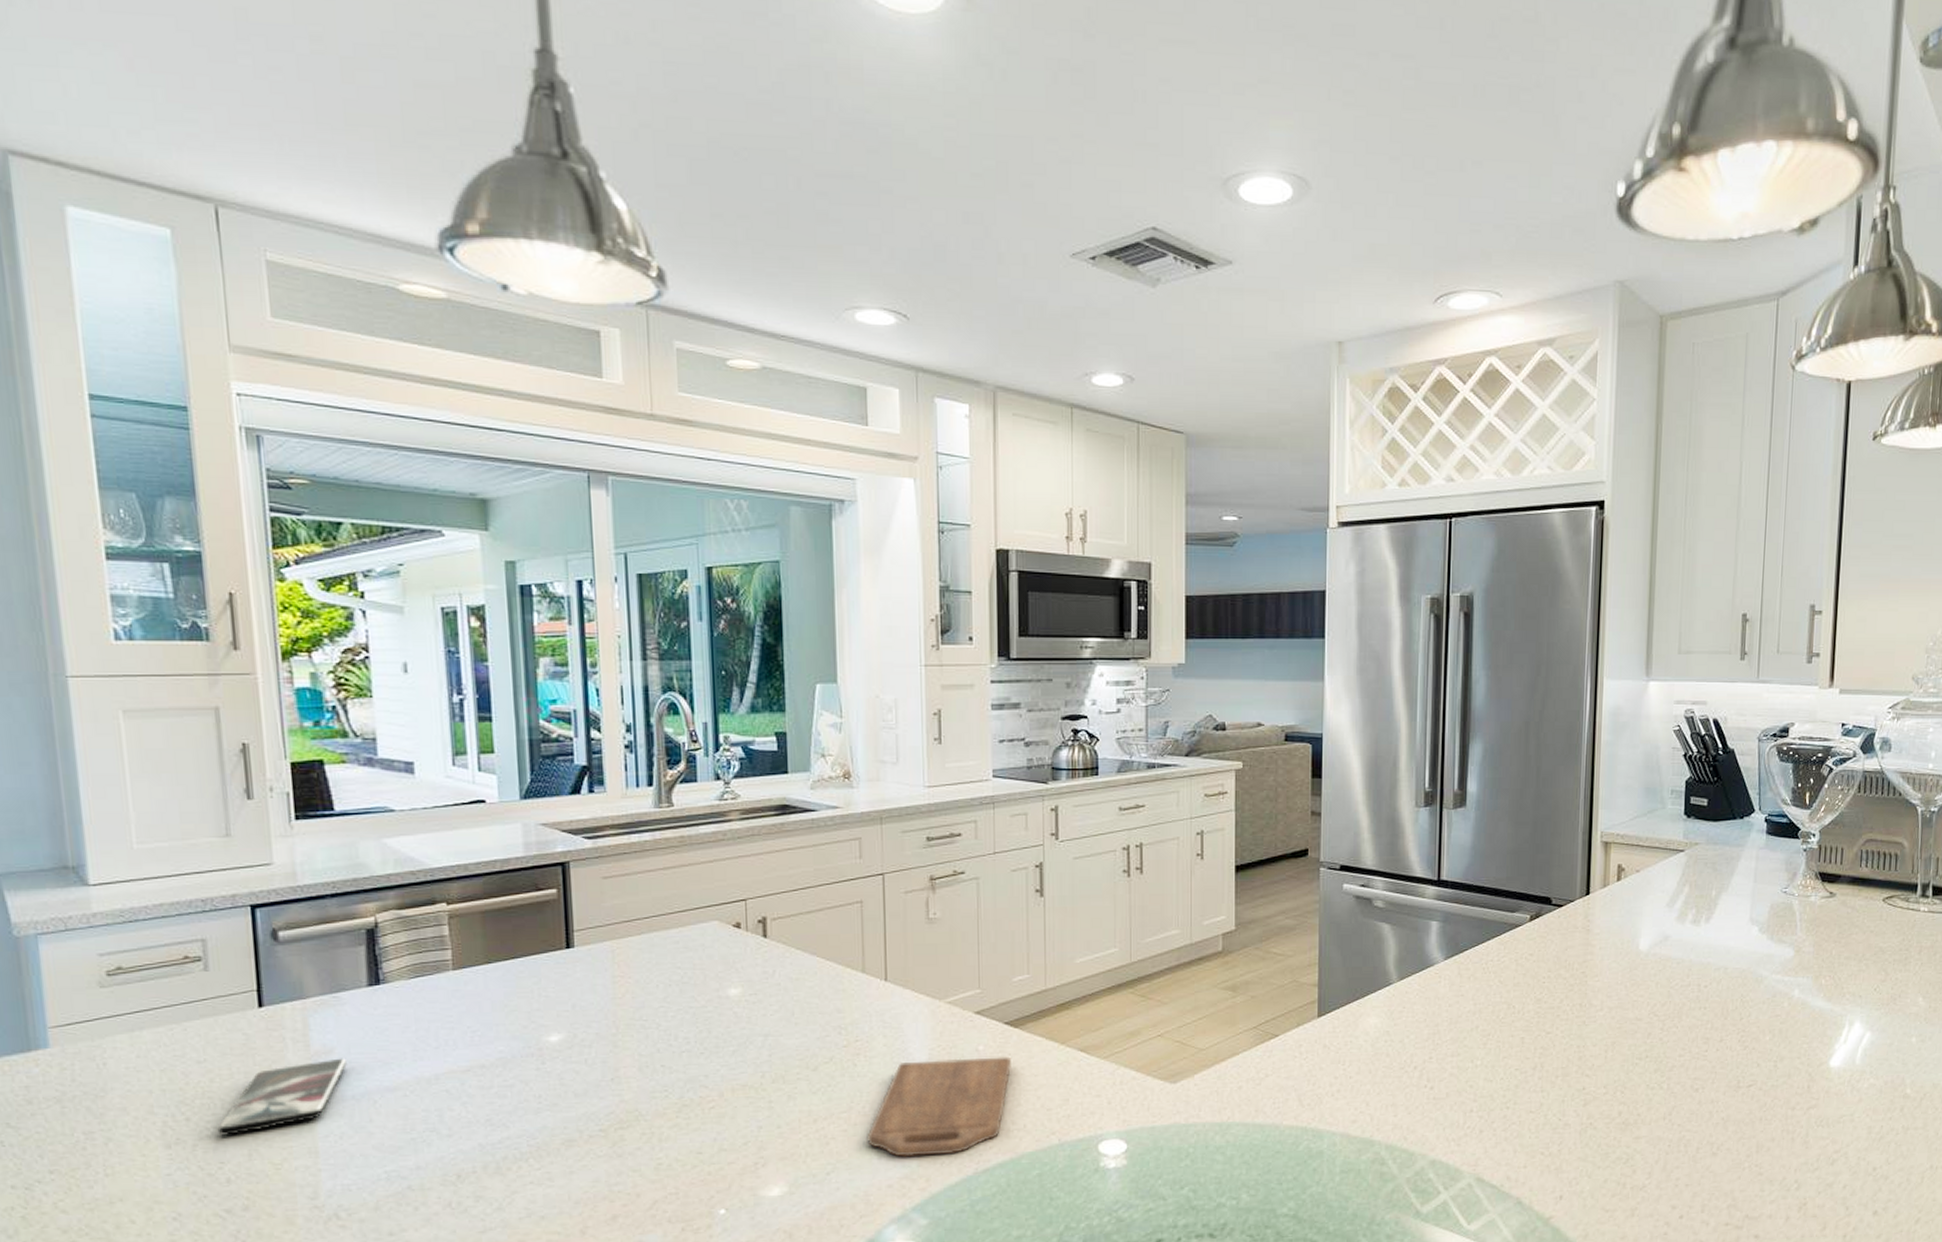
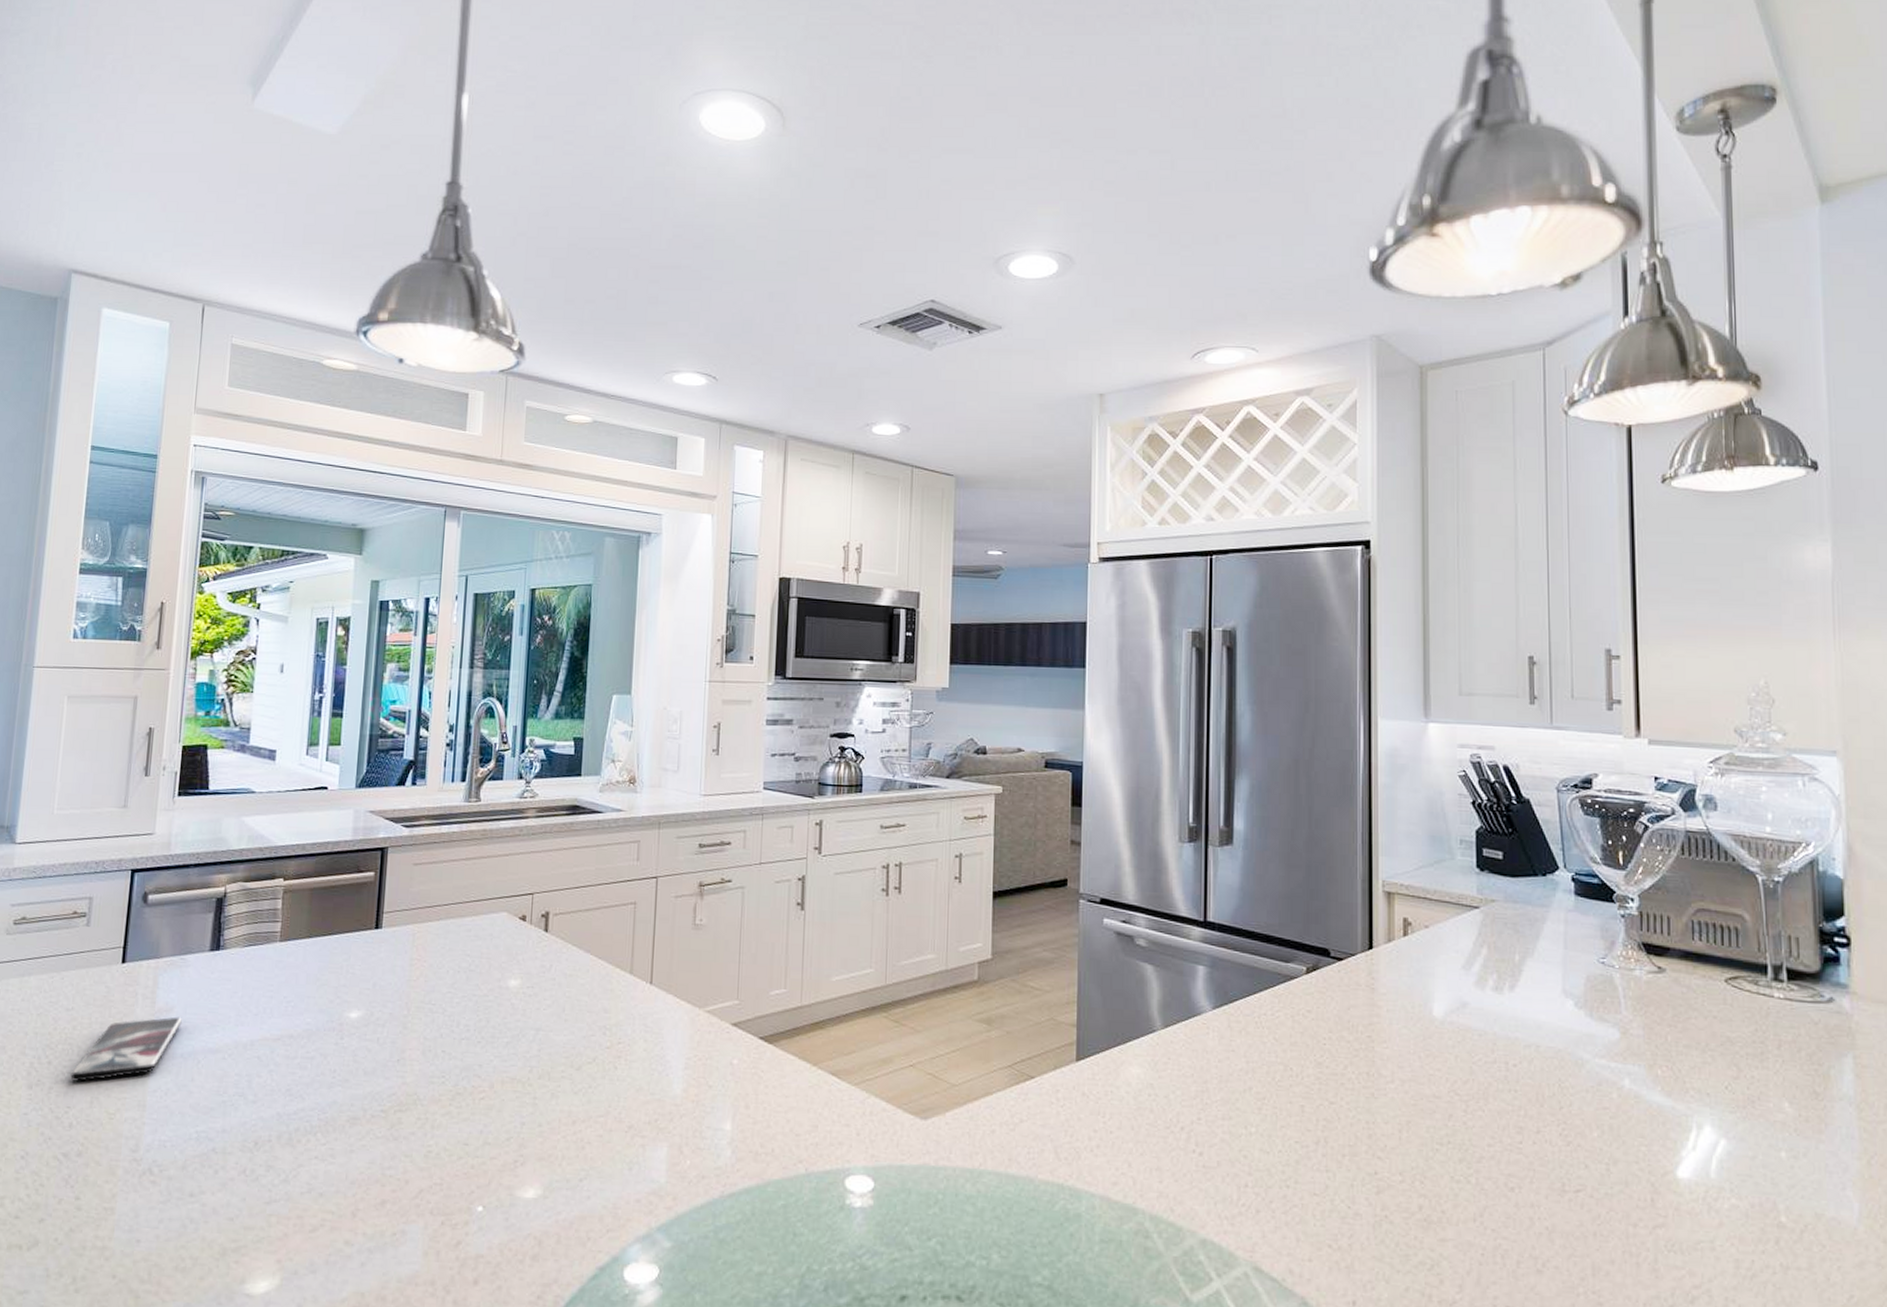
cutting board: present [867,1056,1011,1158] -> none [620,1070,763,1173]

